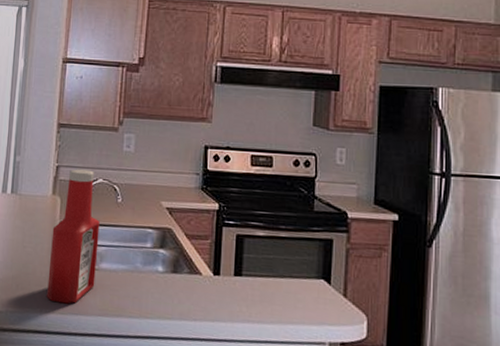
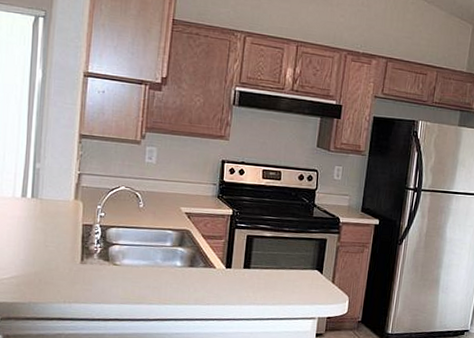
ketchup bottle: present [47,169,100,304] -> none [70,177,122,295]

